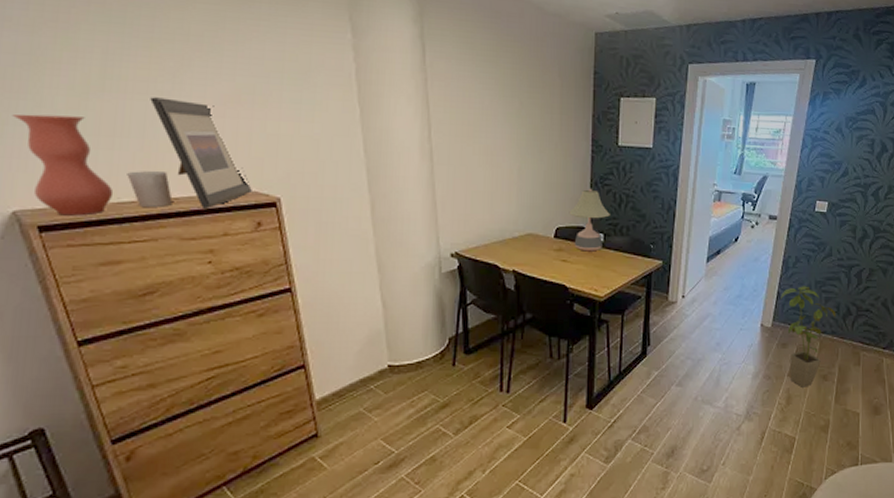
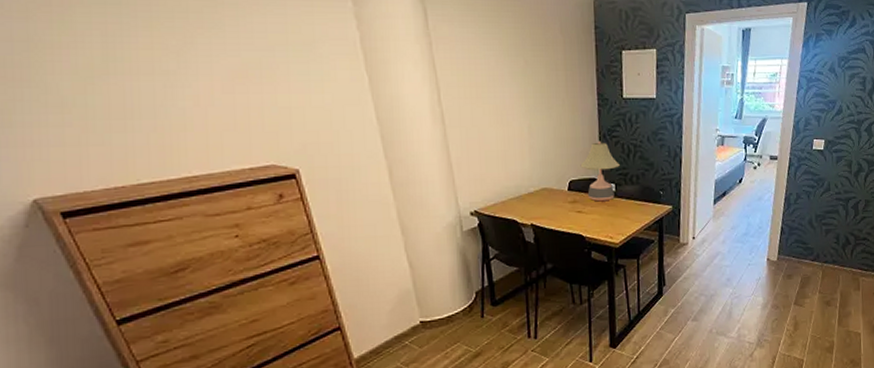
vase: present [12,114,114,216] -> none [18,101,133,201]
candle holder: present [127,170,173,207] -> none [143,150,193,187]
picture frame: present [150,97,252,210] -> none [157,77,270,186]
house plant: present [780,286,836,387] -> none [784,220,836,314]

